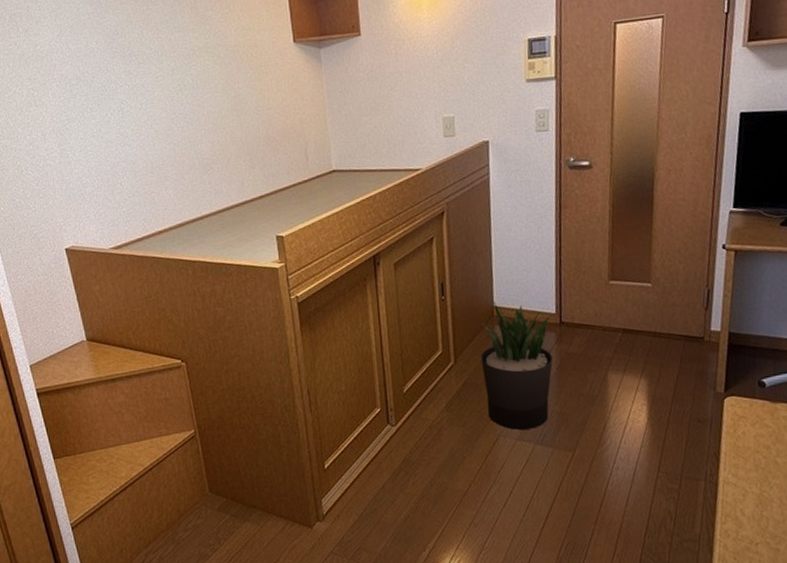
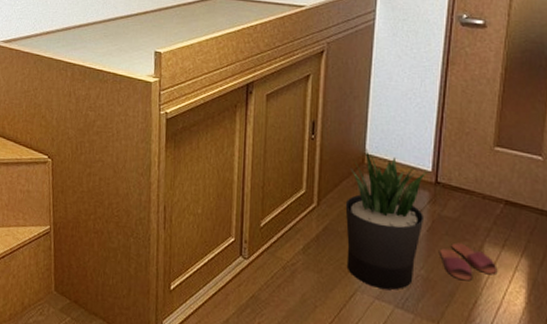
slippers: none [570,375,622,409] -> present [440,242,498,282]

